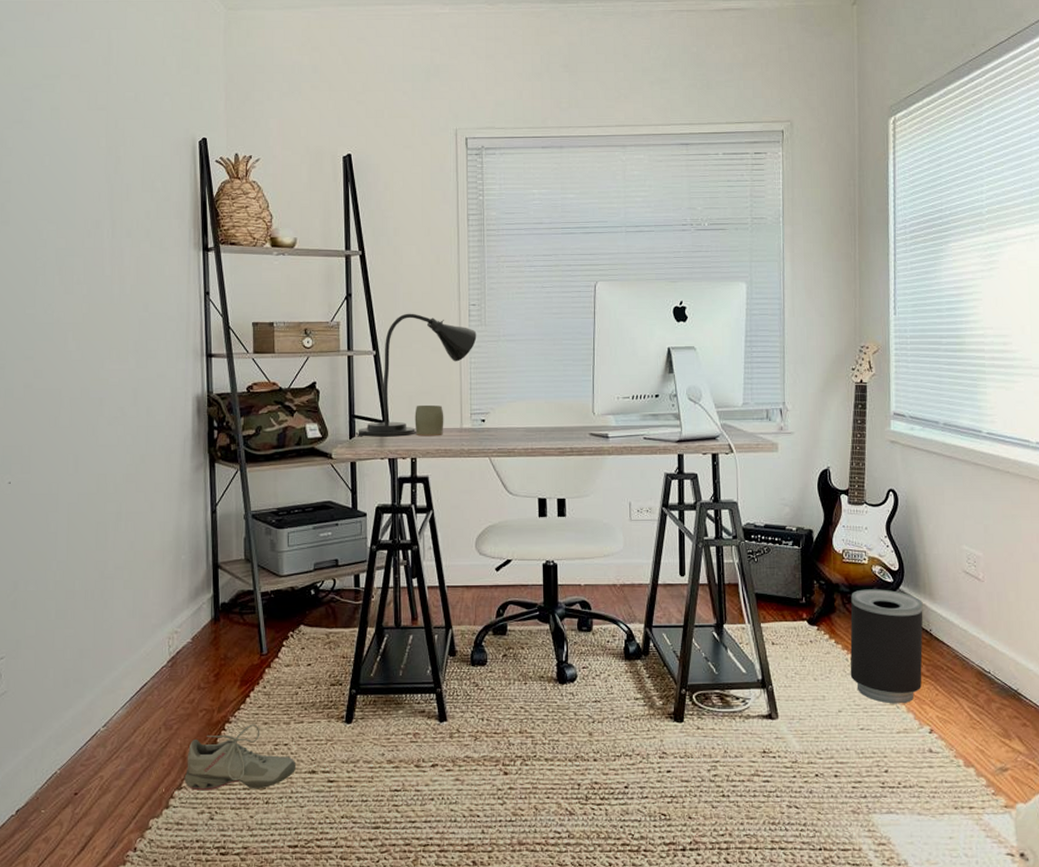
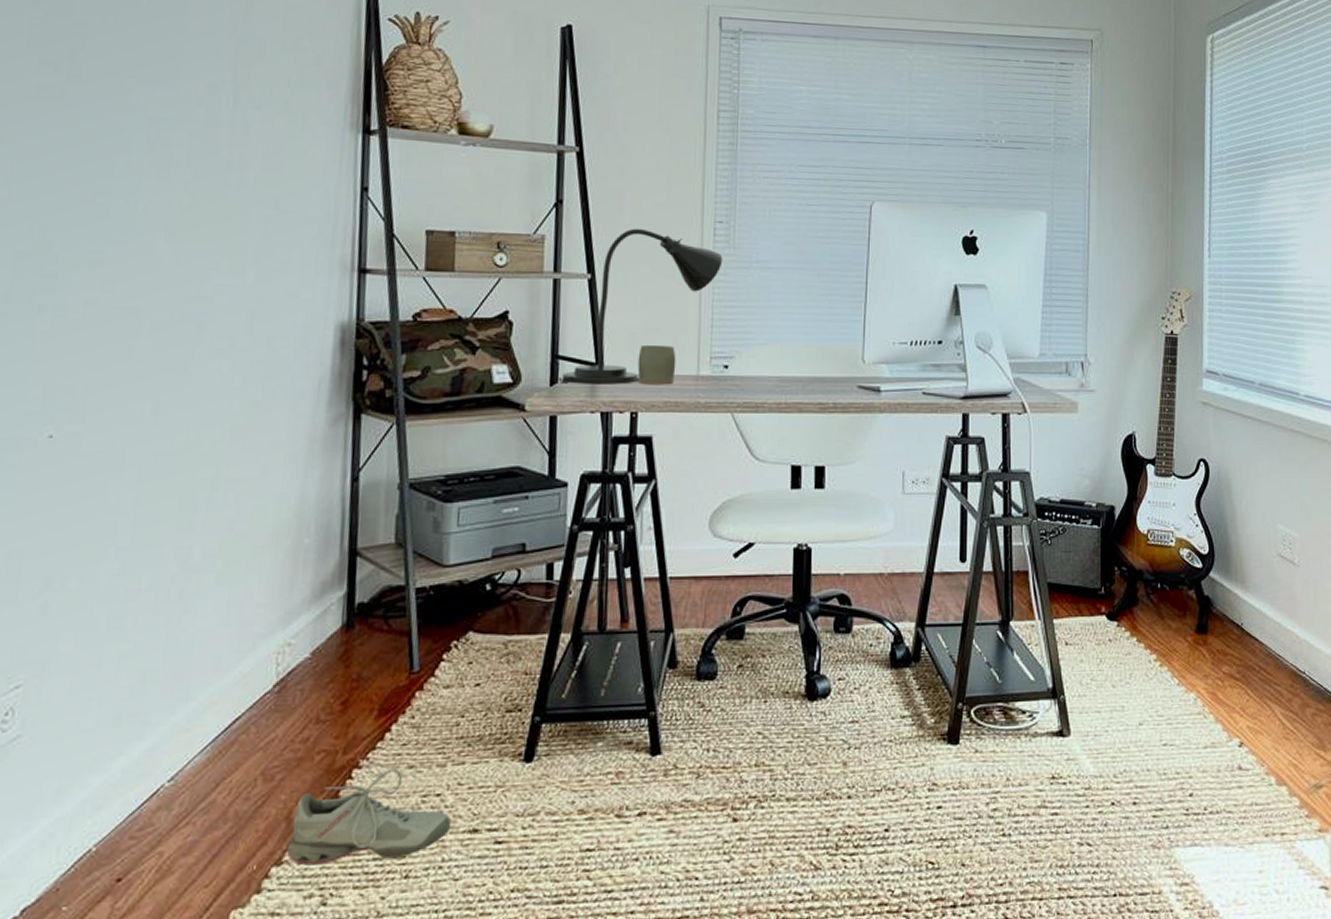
trash bin: present [850,589,923,704] -> none [1153,576,1235,713]

